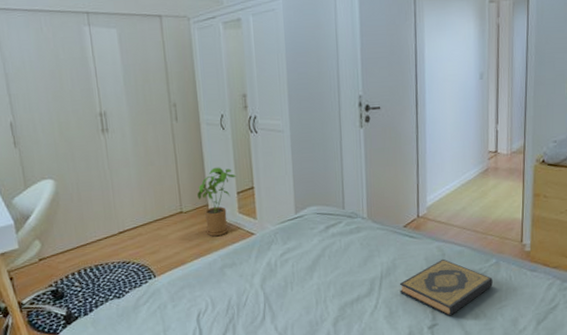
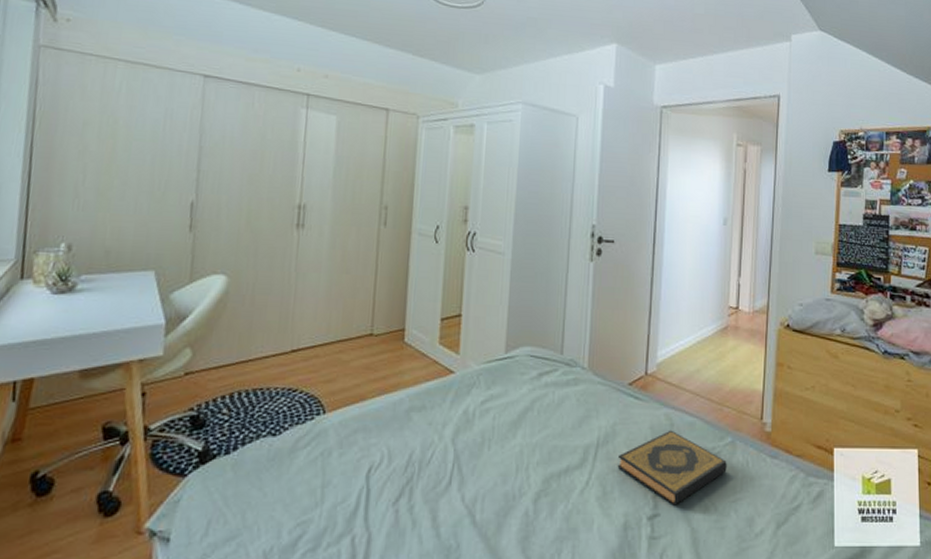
house plant: present [197,167,236,237] -> none [394,285,443,370]

